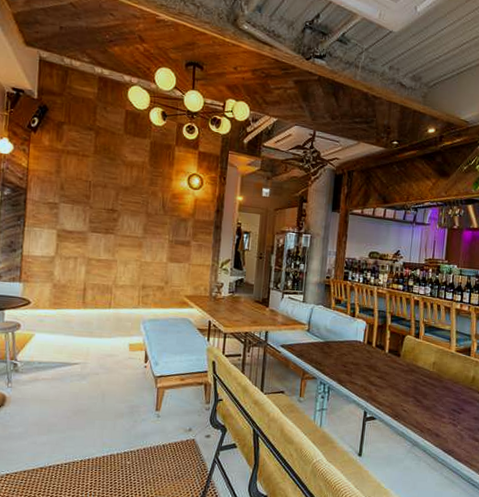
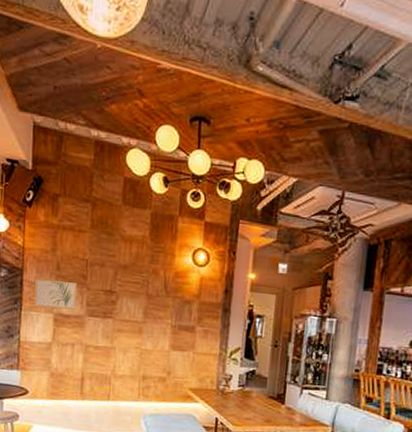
wall art: none [37,197,80,226] -> present [33,278,77,310]

